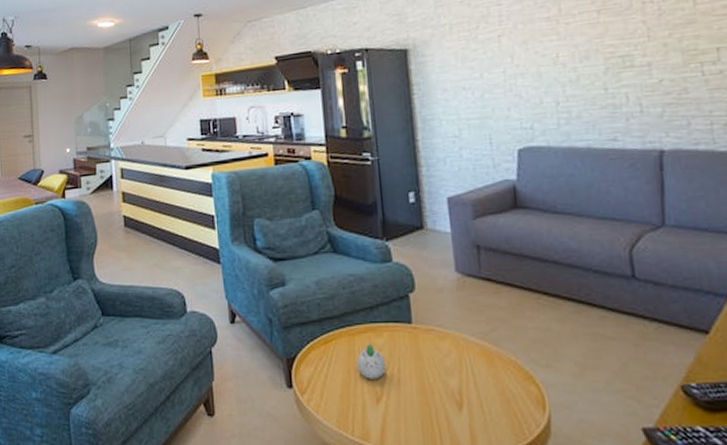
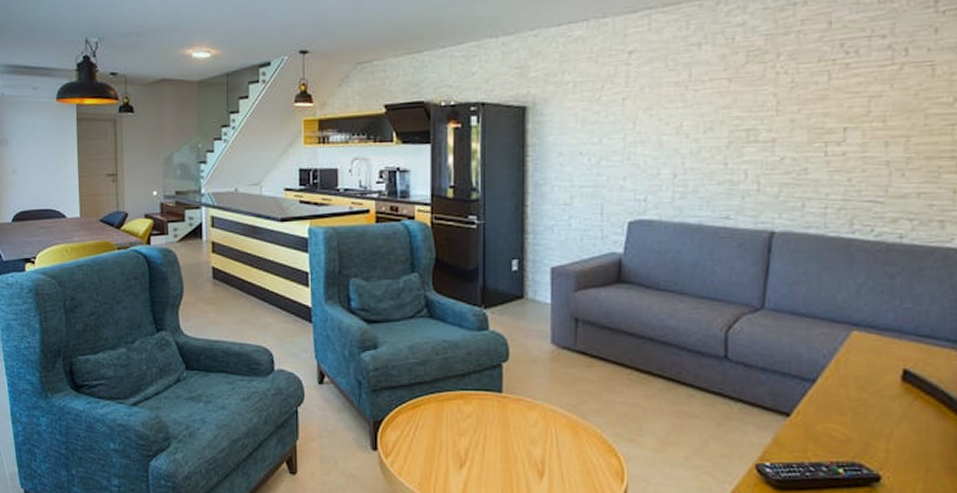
succulent planter: present [356,344,386,379] -> none [443,411,472,445]

